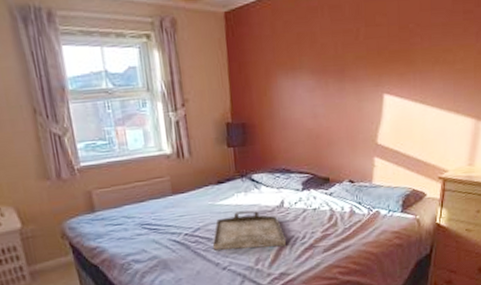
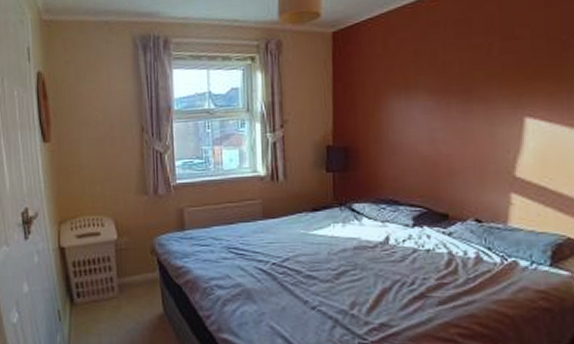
serving tray: present [212,210,286,251] -> none [301,244,389,291]

